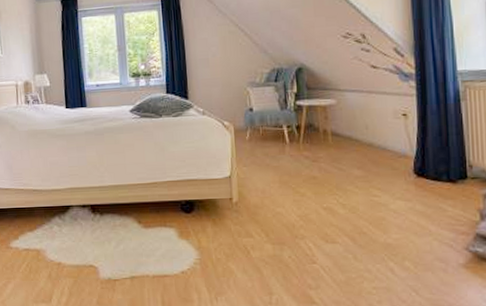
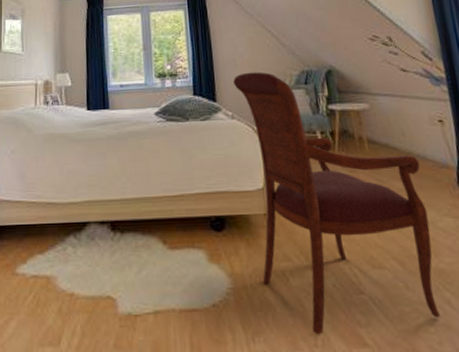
armchair: none [205,70,382,295] -> present [233,72,440,335]

